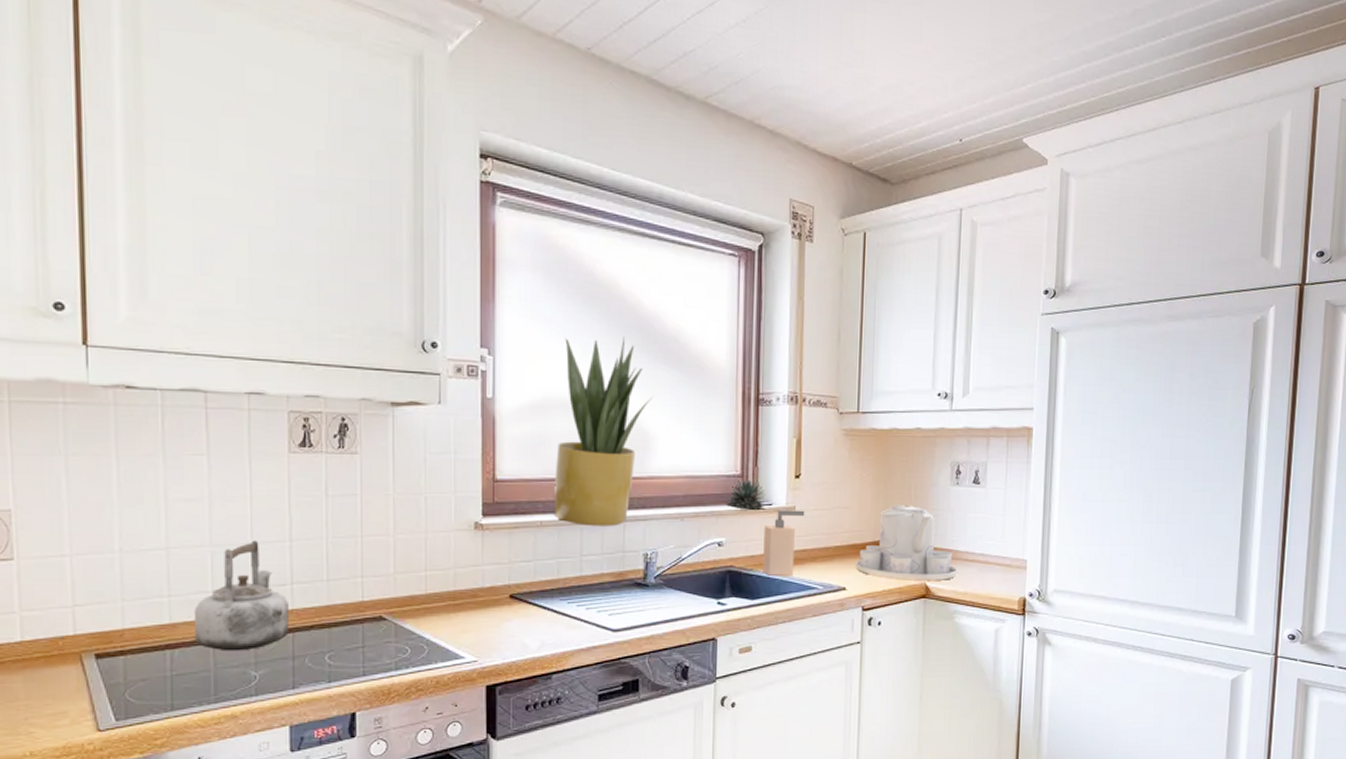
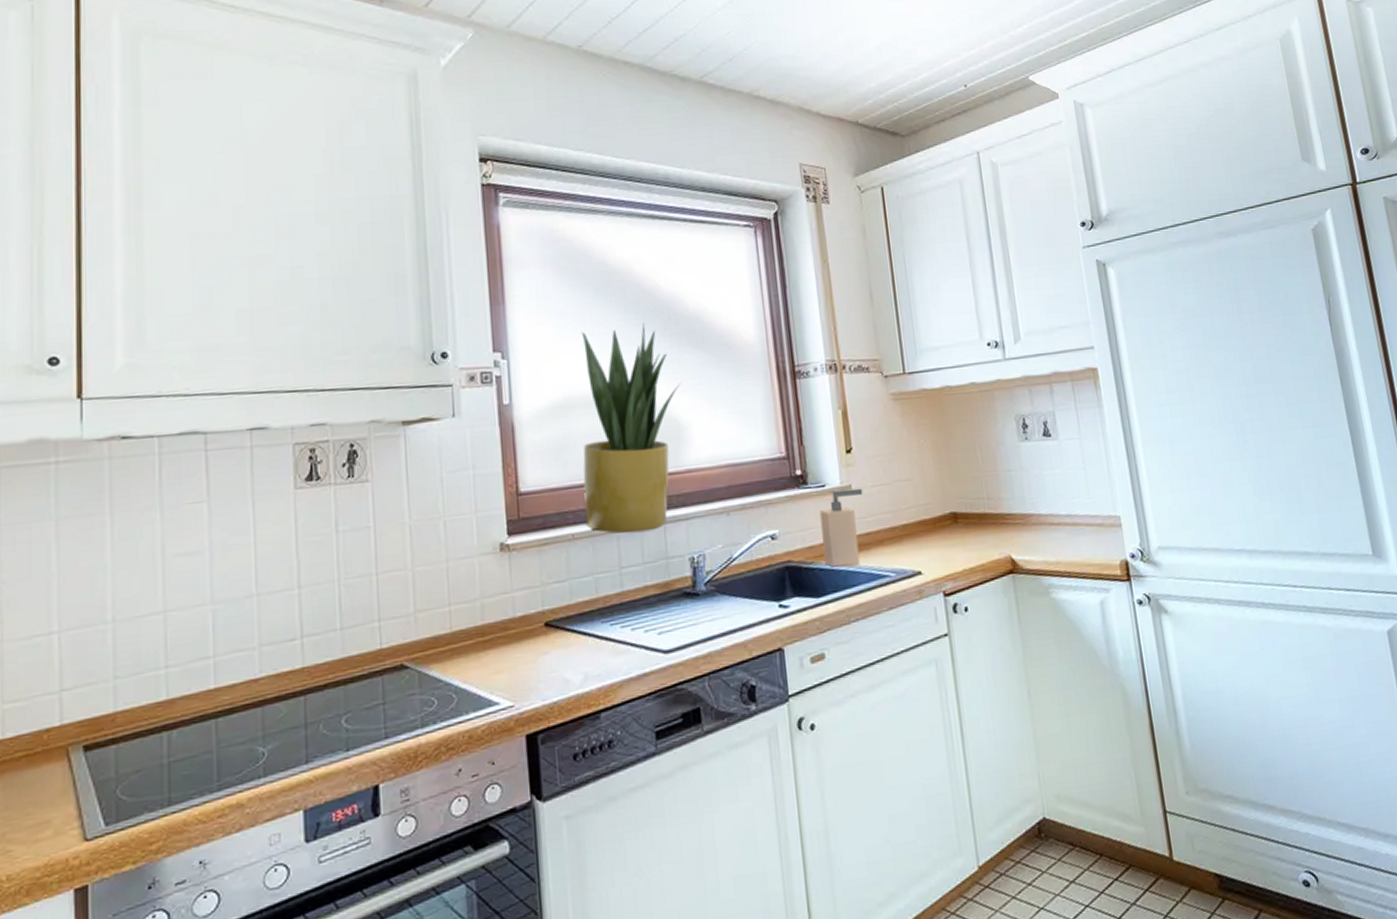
kettle: present [195,540,289,652] -> none [195,591,300,726]
succulent plant: present [726,479,765,511] -> none [774,460,817,496]
tea set: present [855,504,958,581] -> none [927,468,1045,556]

